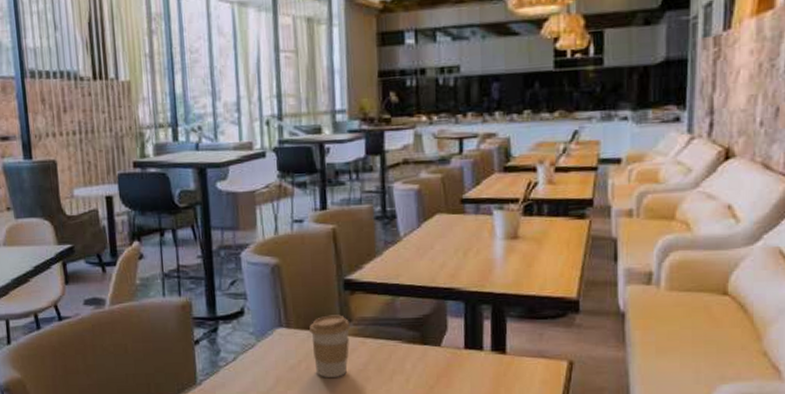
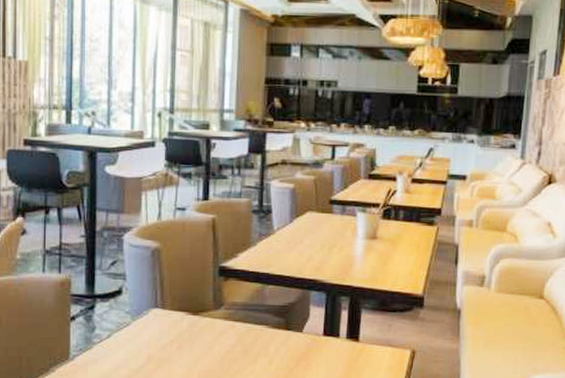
coffee cup: present [309,315,351,377] -> none [184,299,222,357]

